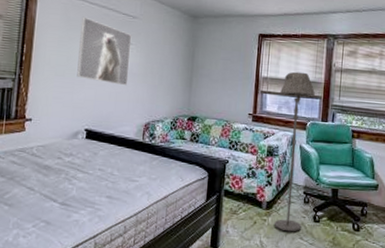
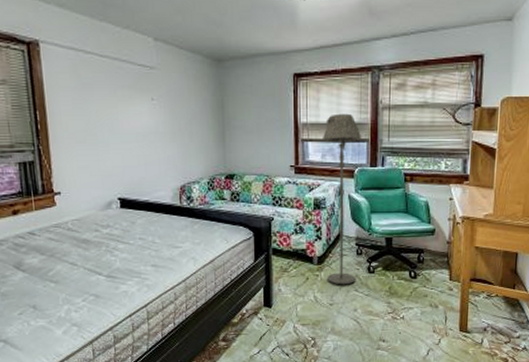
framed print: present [77,16,132,86] -> none [94,72,156,147]

